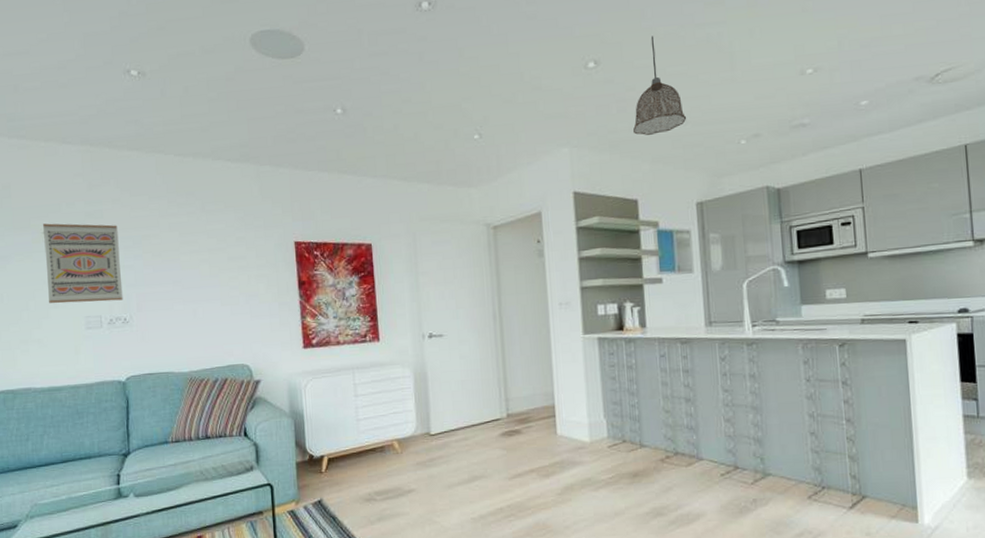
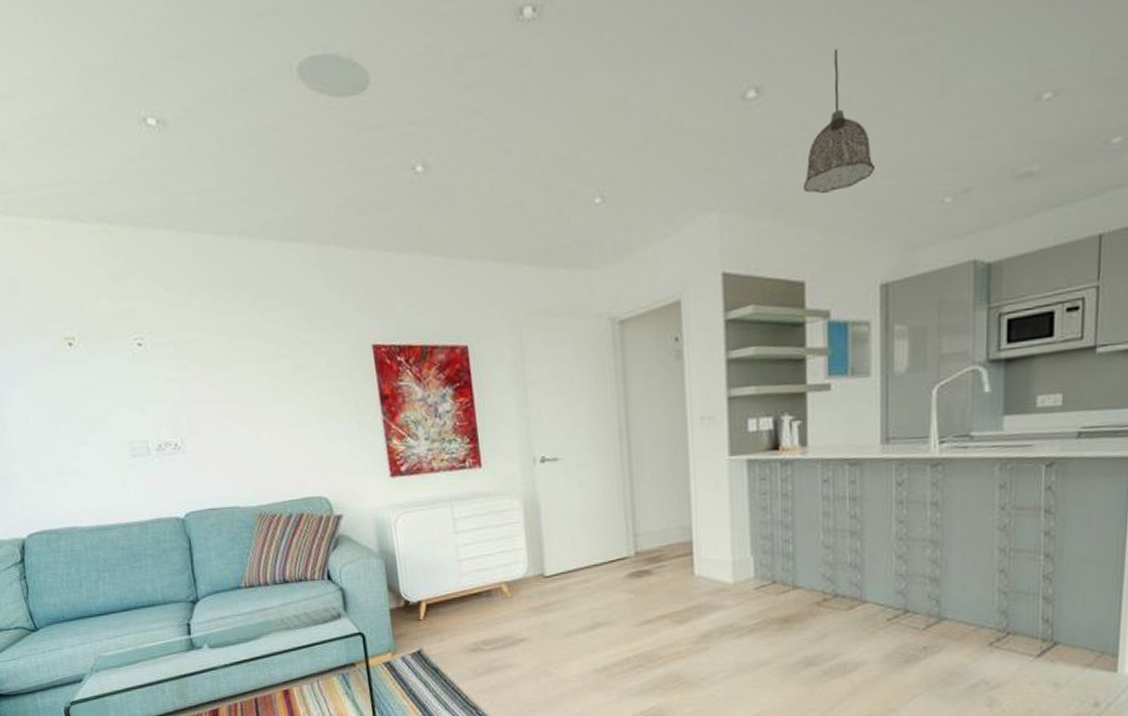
wall art: present [42,223,123,304] -> none [62,326,171,427]

